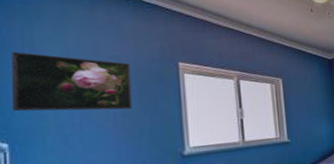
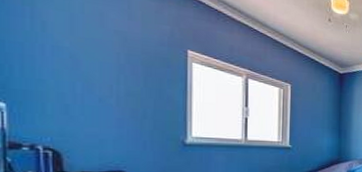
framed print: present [12,51,133,112] -> none [11,7,138,89]

